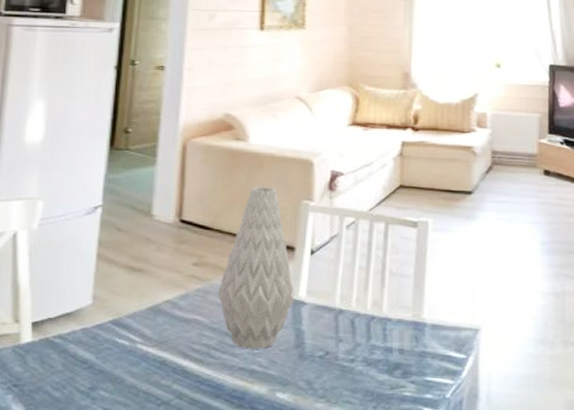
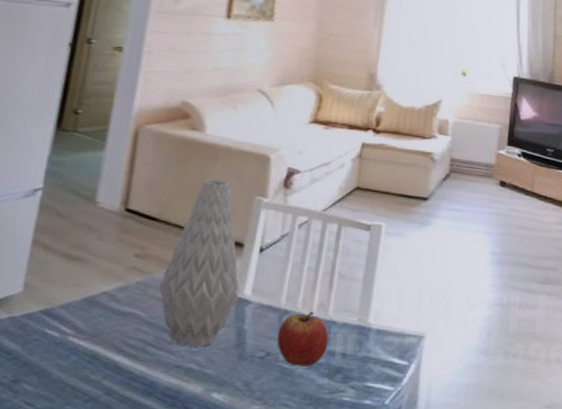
apple: none [335,309,385,364] -> present [277,311,329,367]

